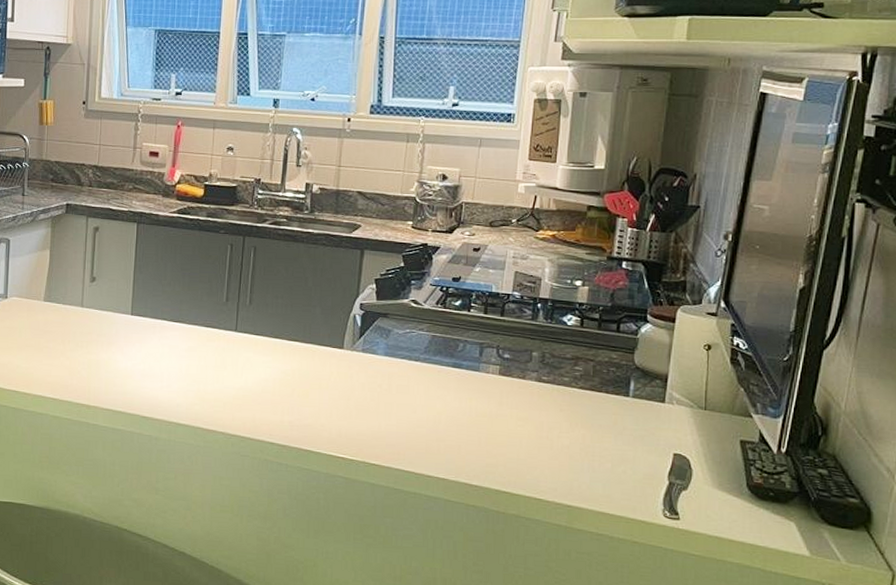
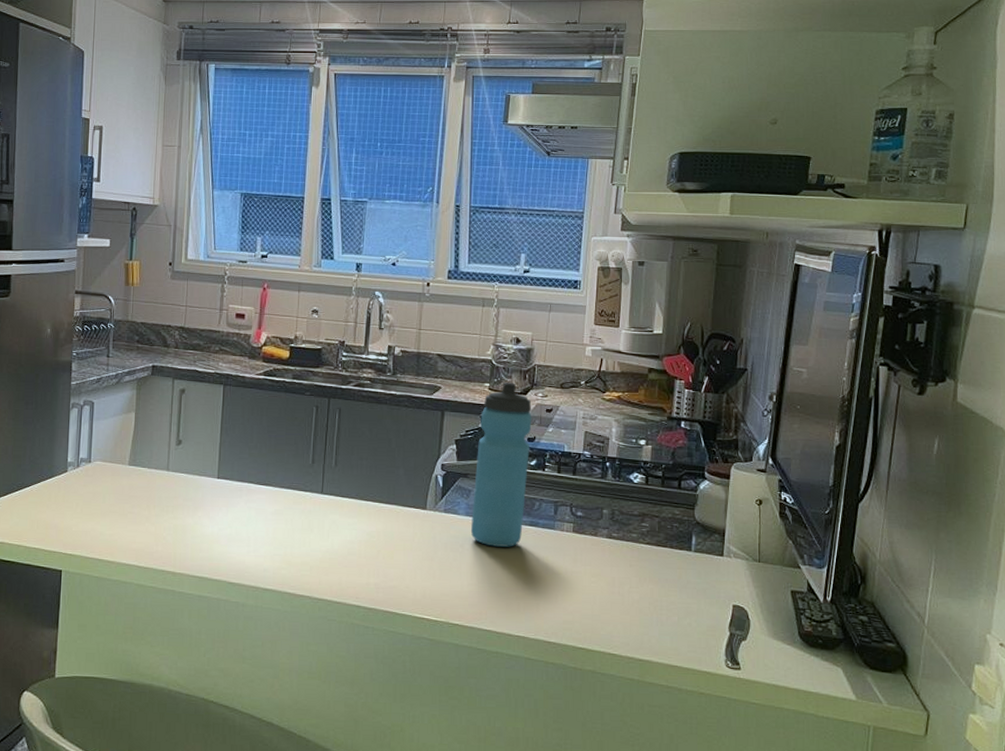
water bottle: none [389,220,458,389] -> present [470,382,532,547]

